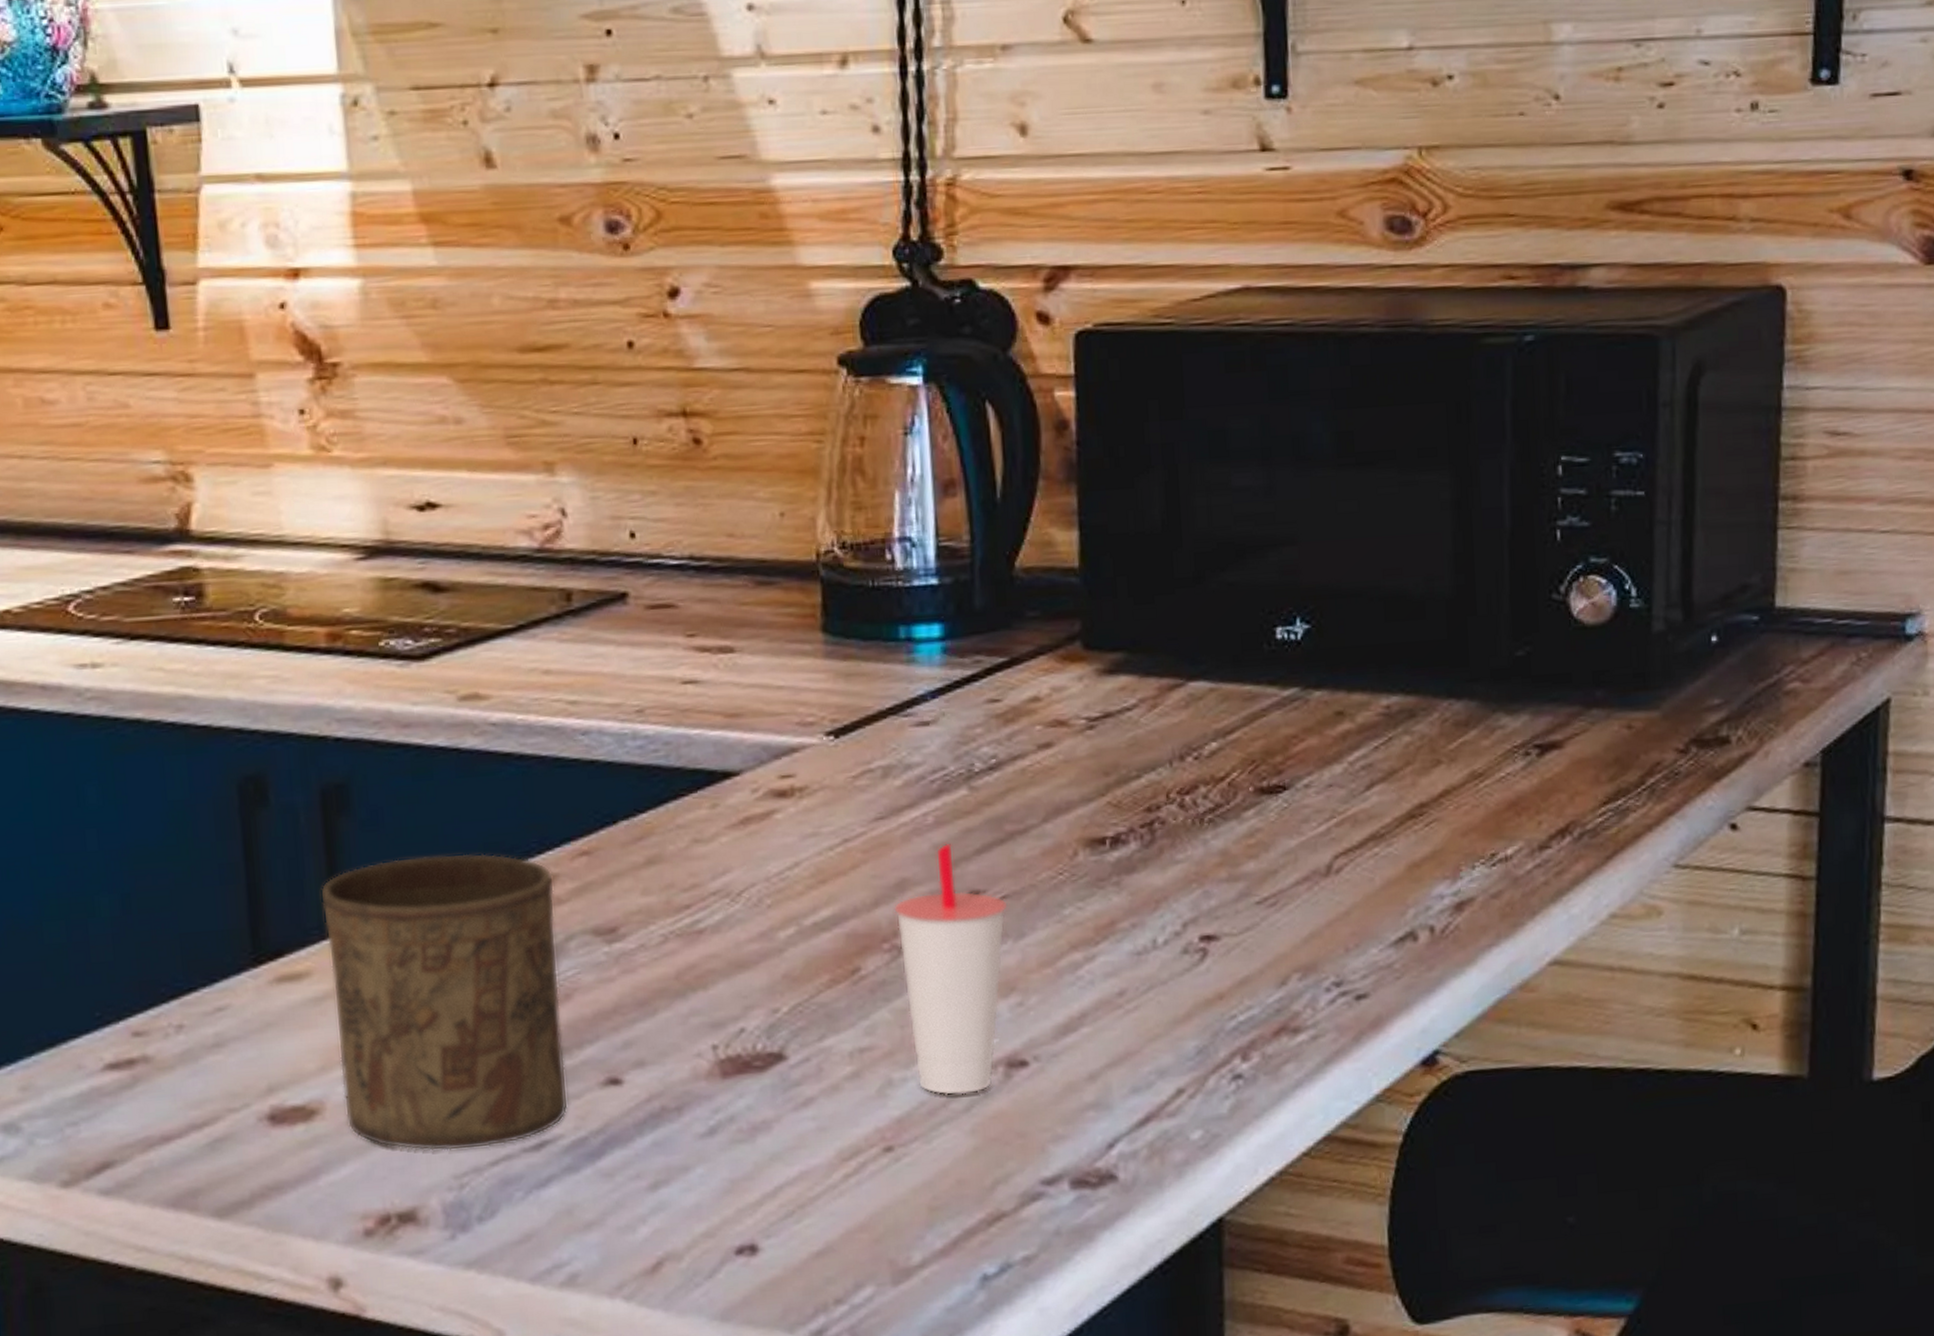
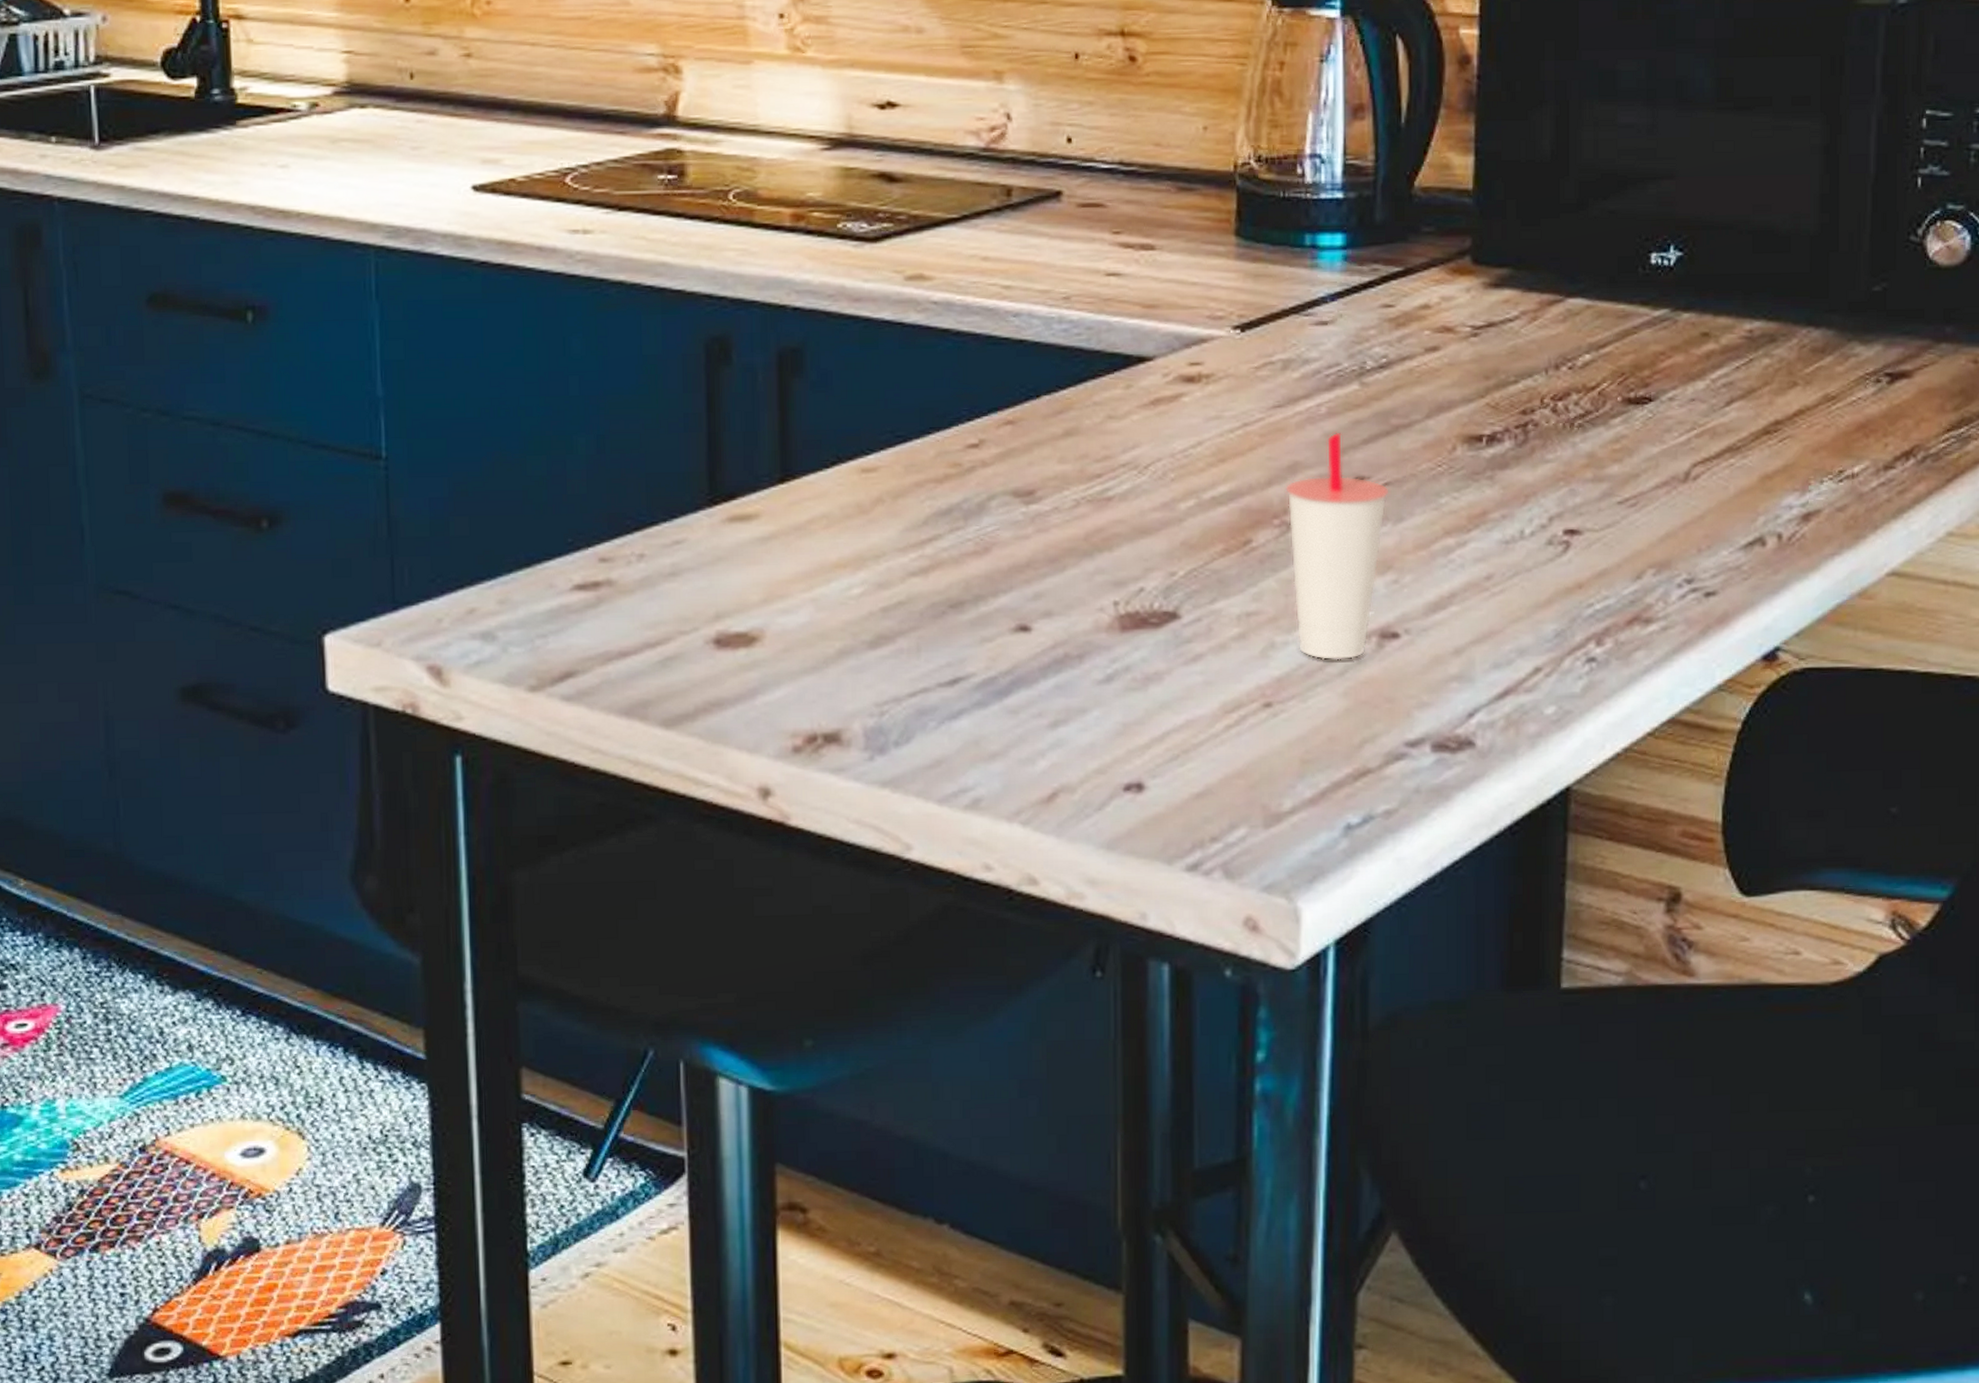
cup: present [320,853,568,1151] -> none [771,416,981,682]

